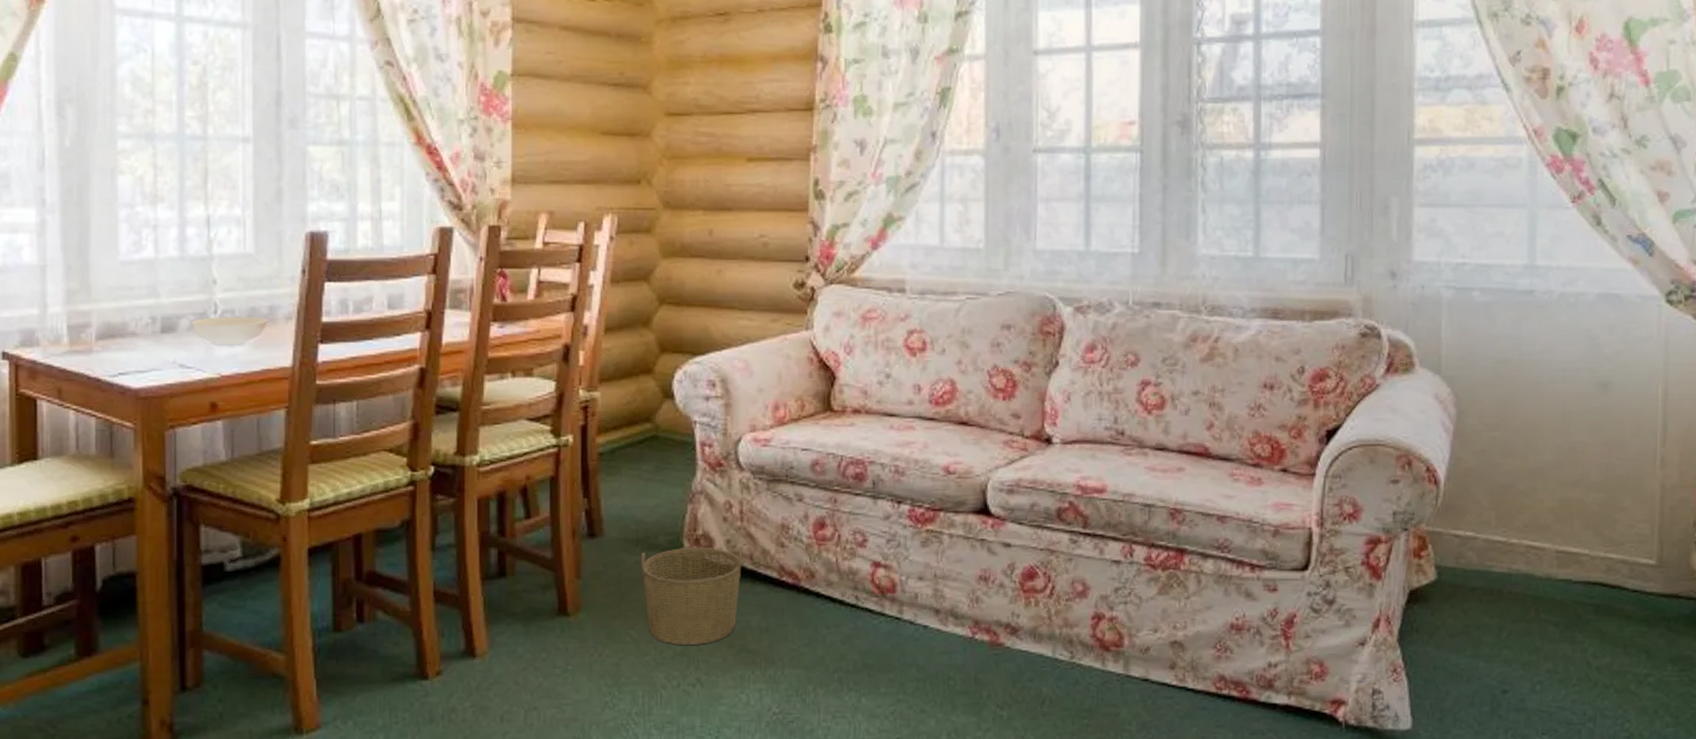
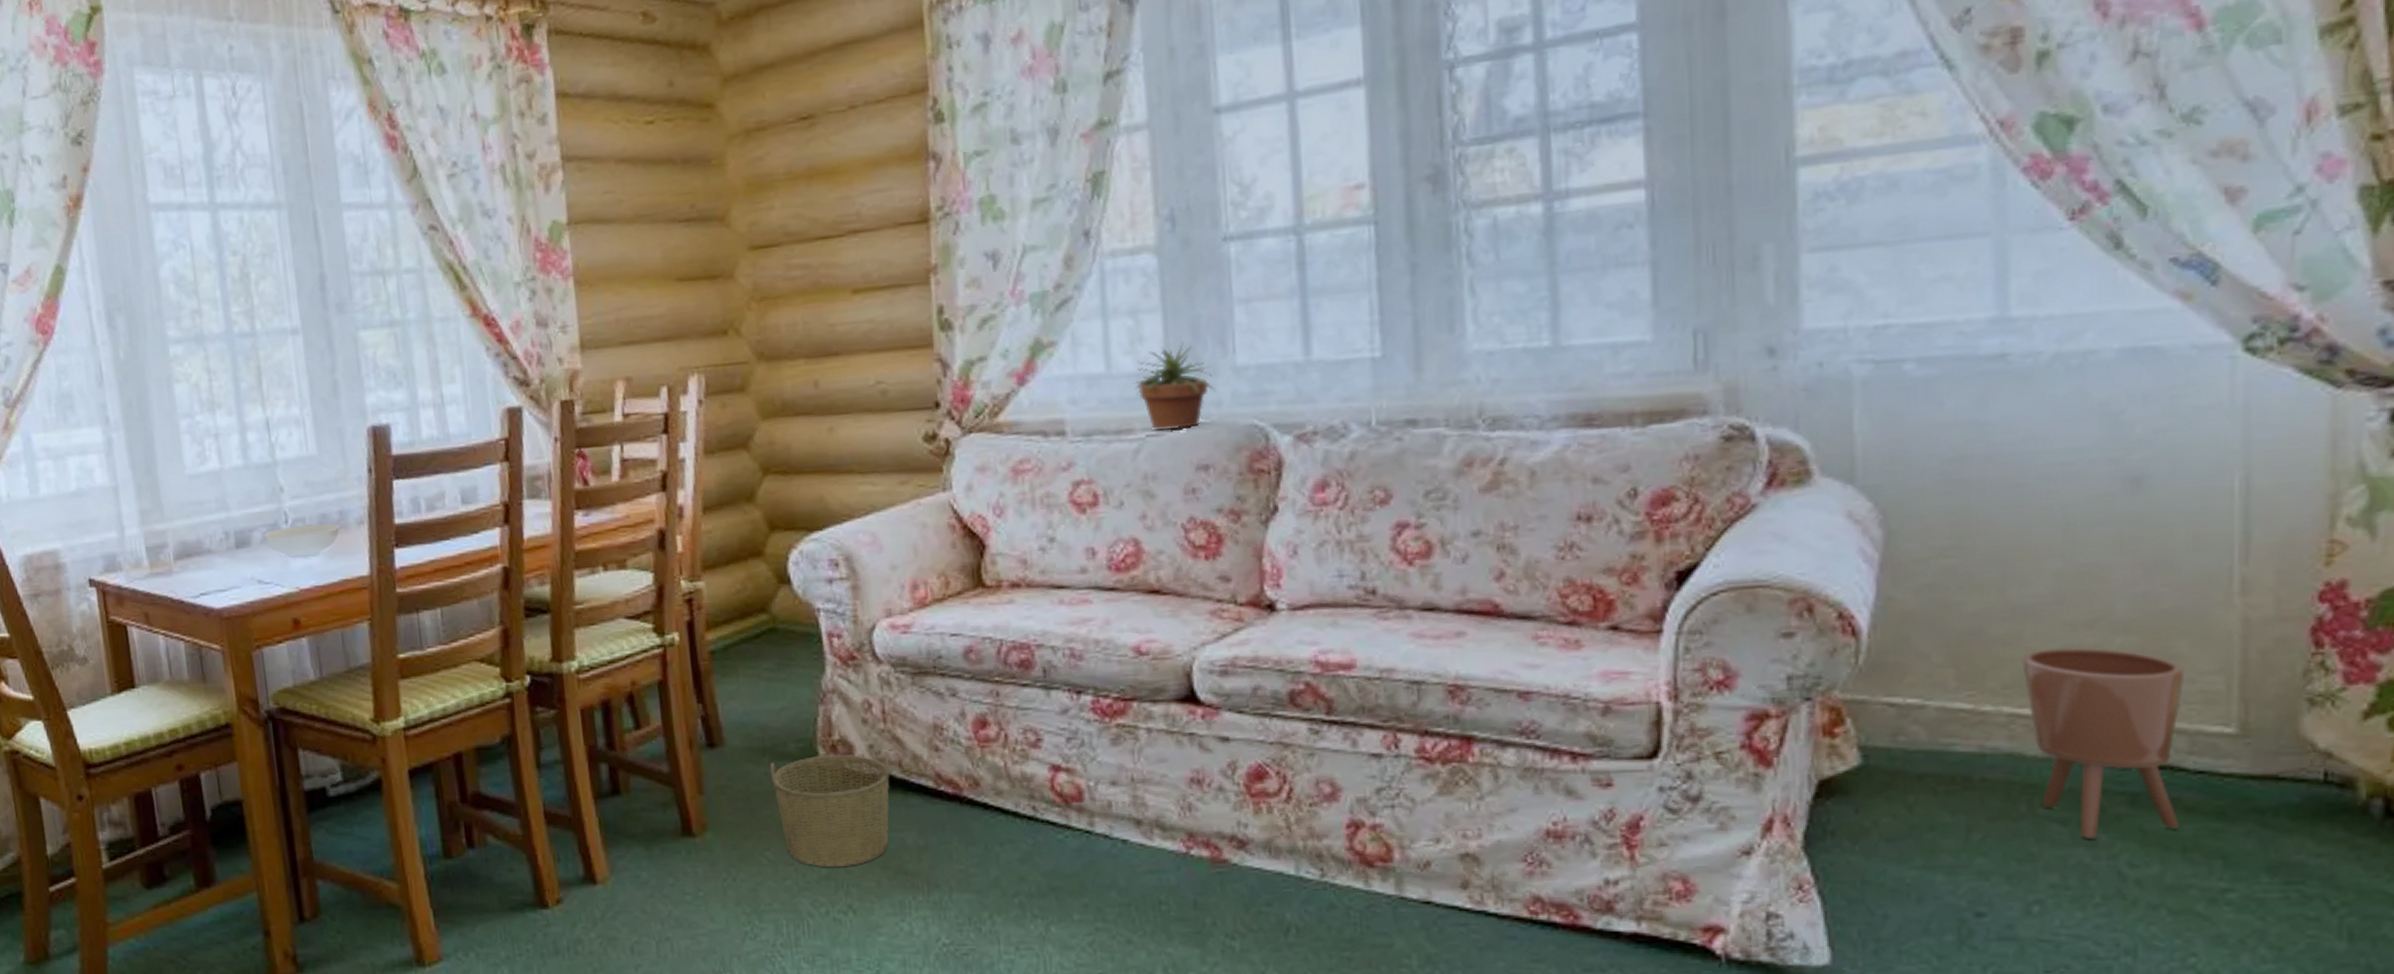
potted plant: none [960,227,1020,296] -> present [1134,342,1217,430]
planter: none [1534,500,1629,638] -> present [2020,647,2185,840]

